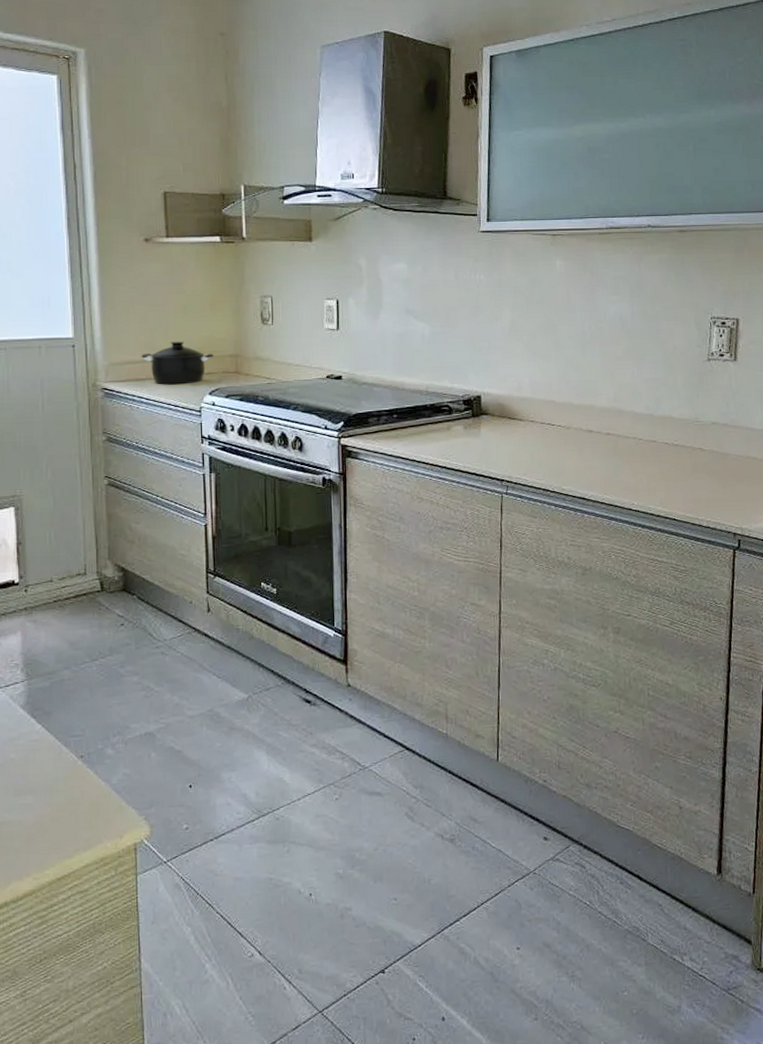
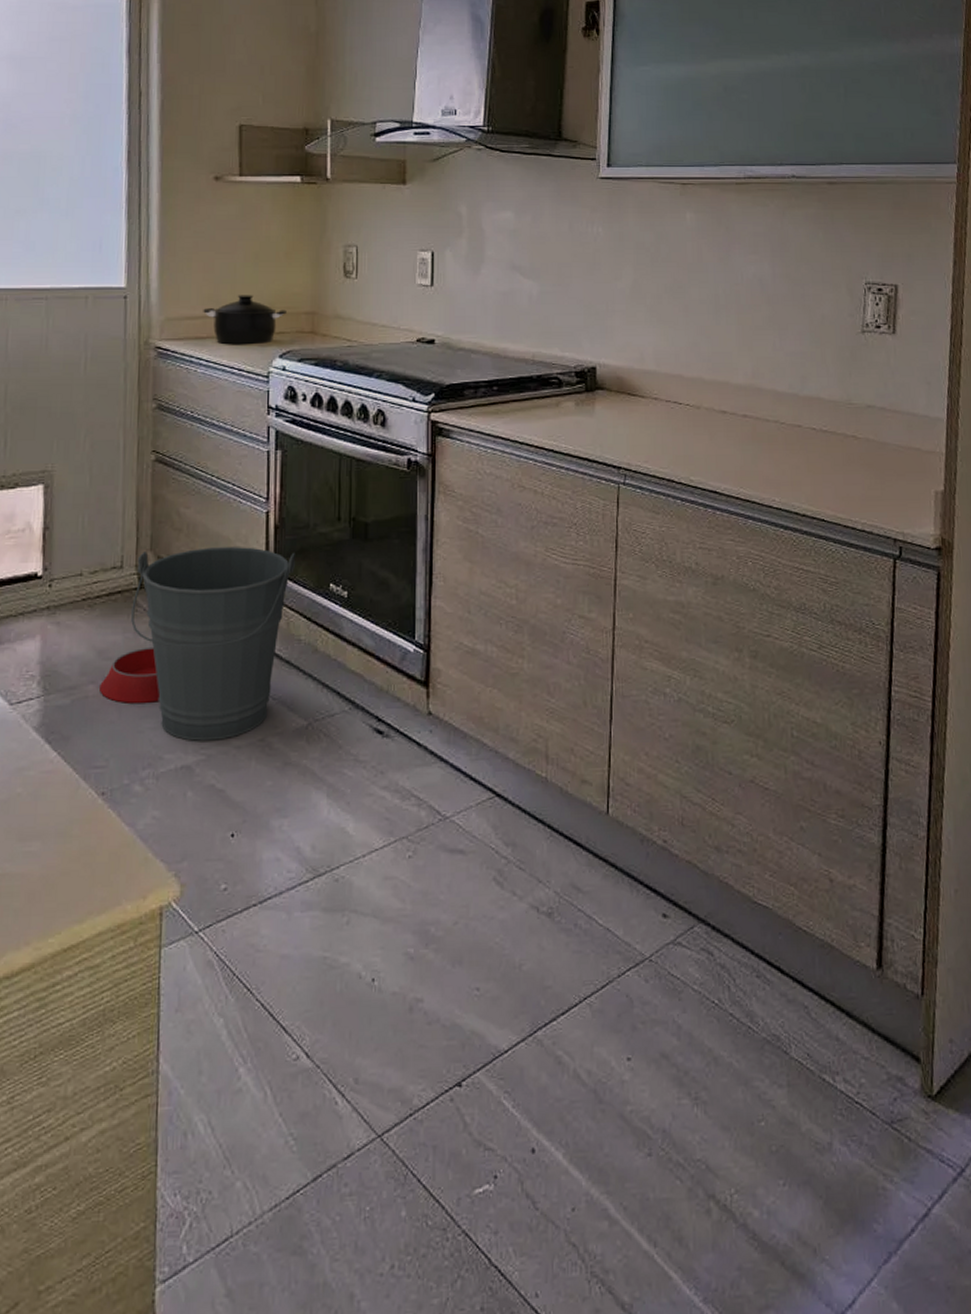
pet bowl: none [73,638,125,684] -> present [100,646,161,703]
bucket: none [96,554,232,713] -> present [131,547,296,741]

